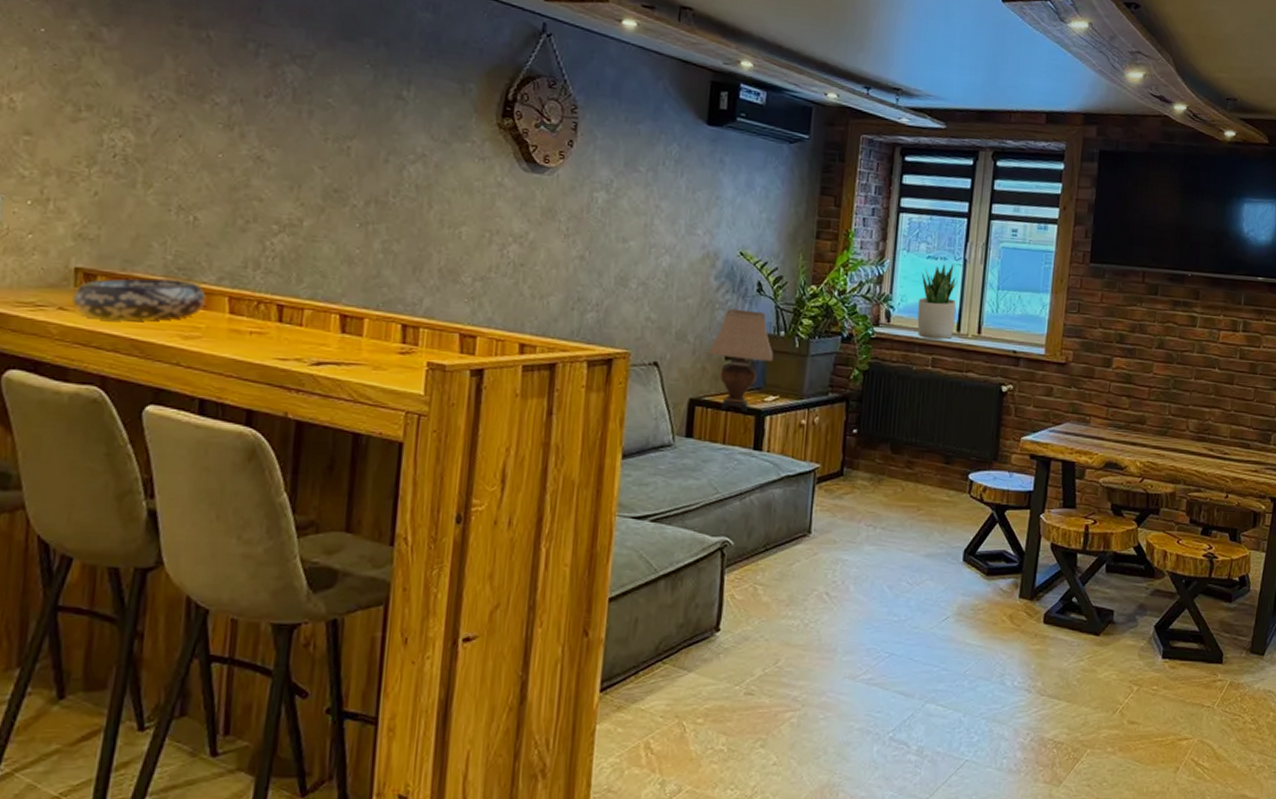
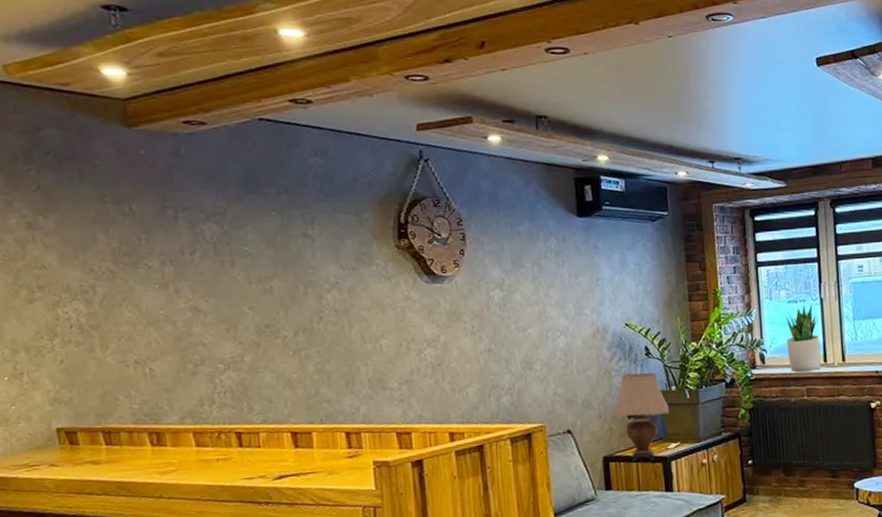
decorative bowl: present [71,278,206,322] -> none [59,424,174,470]

